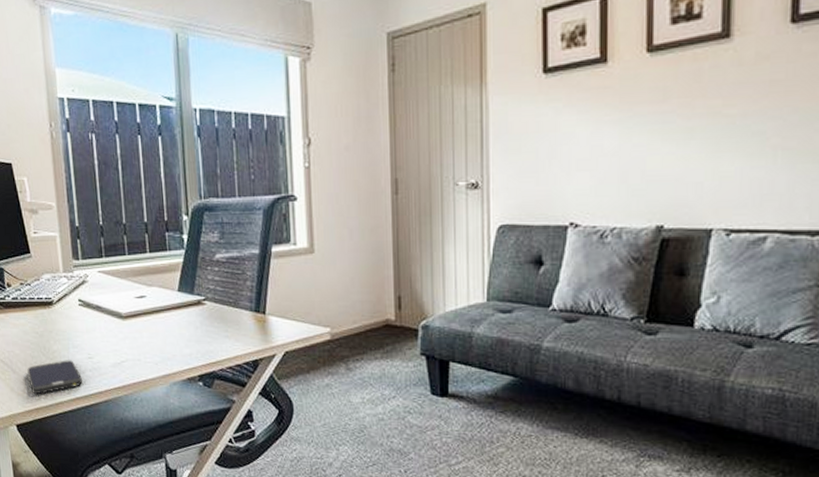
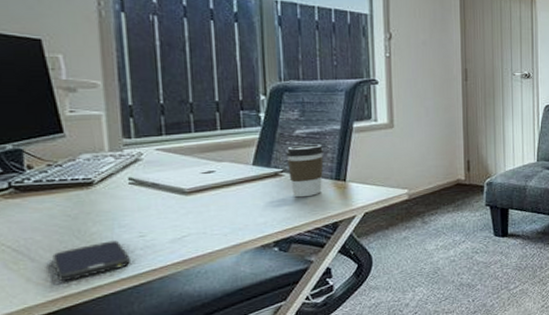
coffee cup: none [207,270,244,329] -> present [286,144,325,198]

